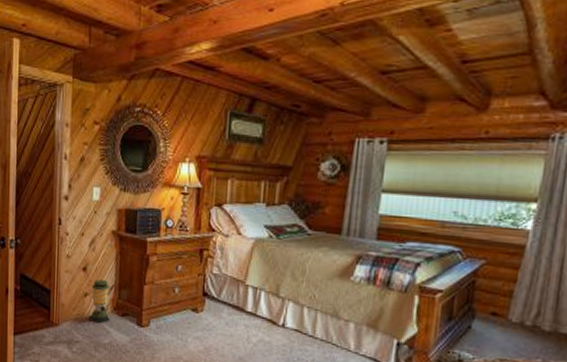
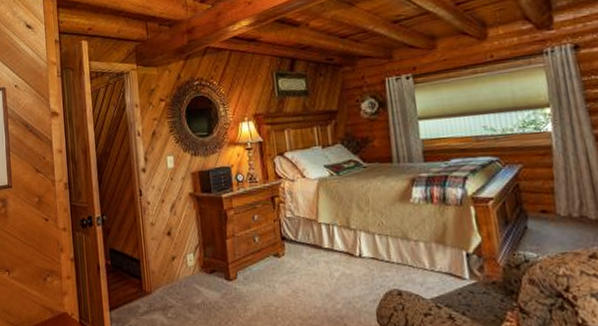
lantern: present [87,279,110,324] -> none [176,241,200,285]

